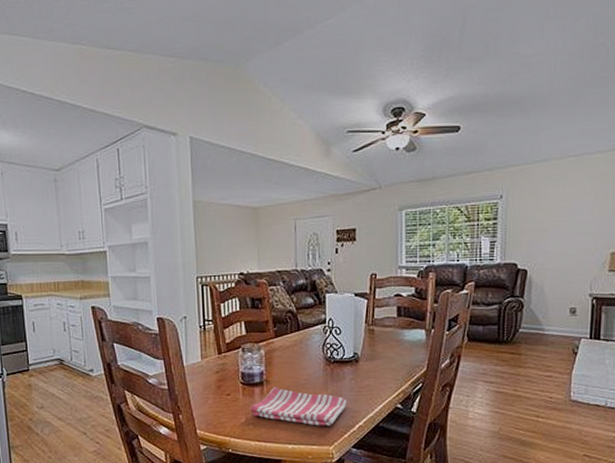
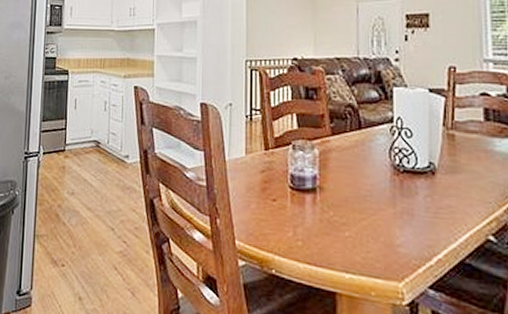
dish towel: present [250,387,347,426] -> none [300,196,421,255]

